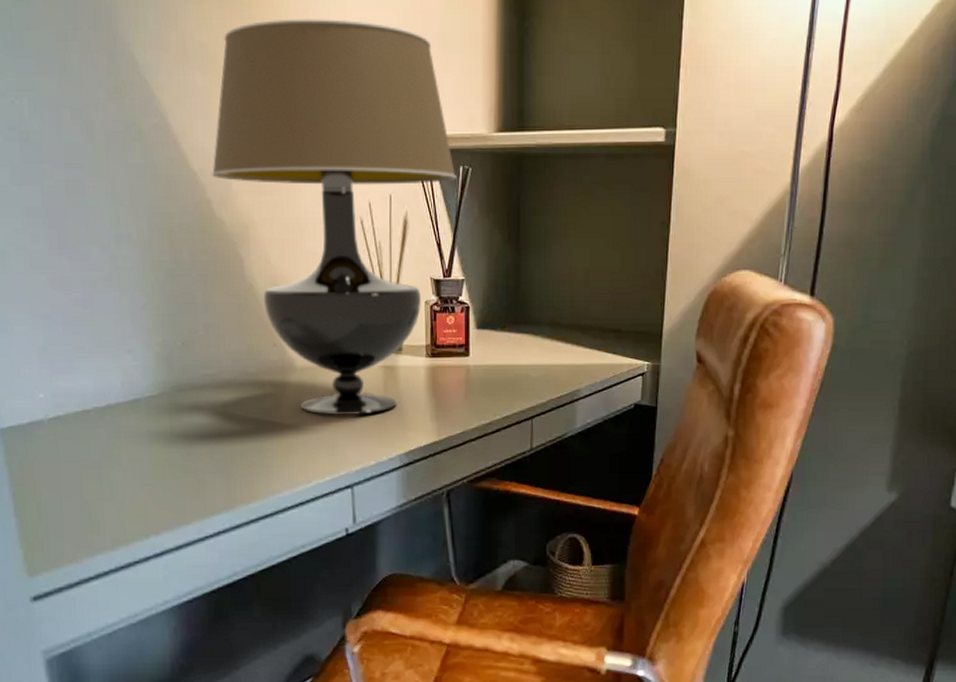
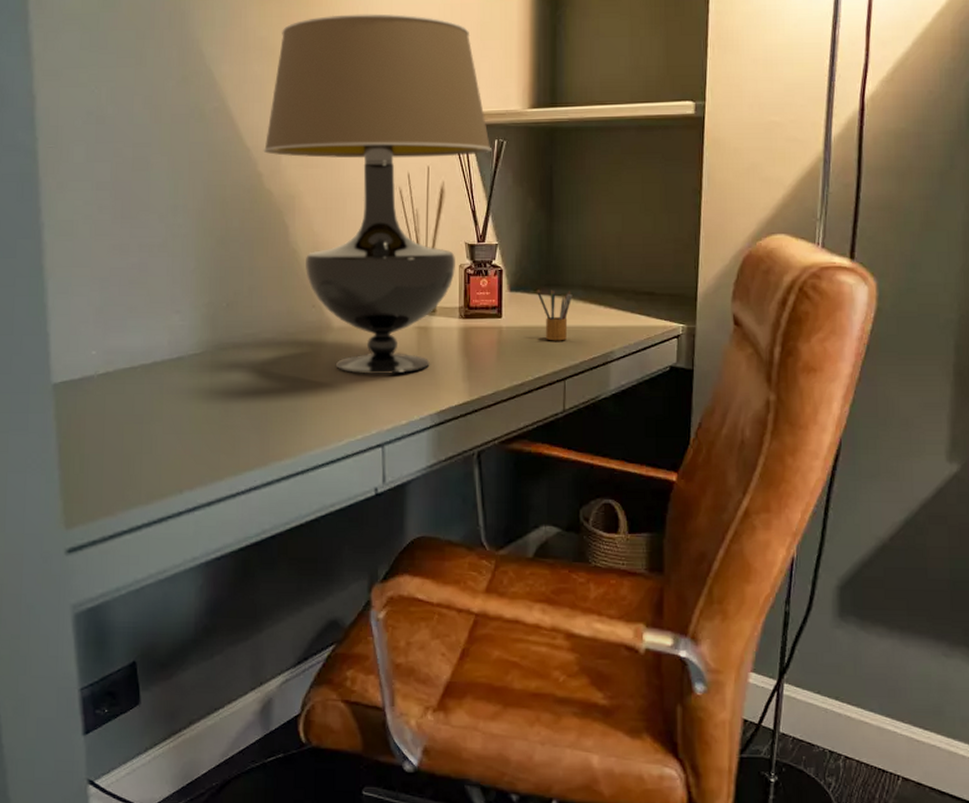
pencil box: none [504,327,540,380] -> present [537,289,573,341]

